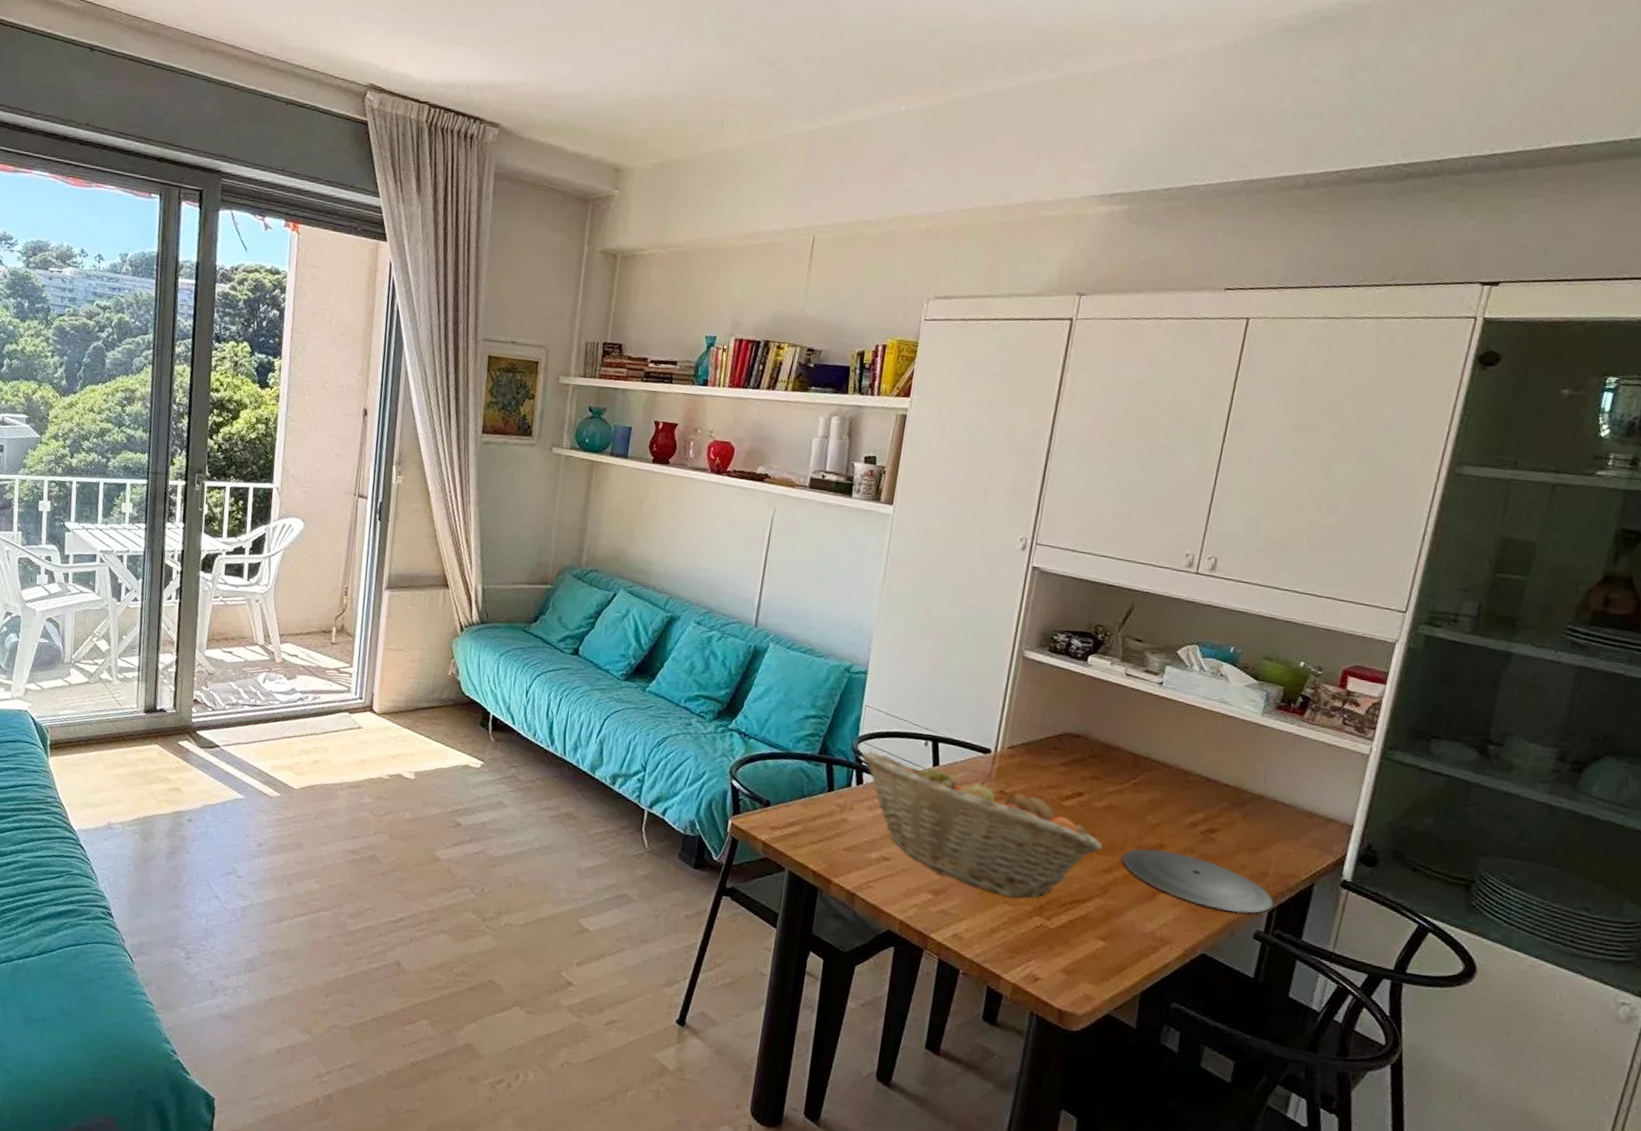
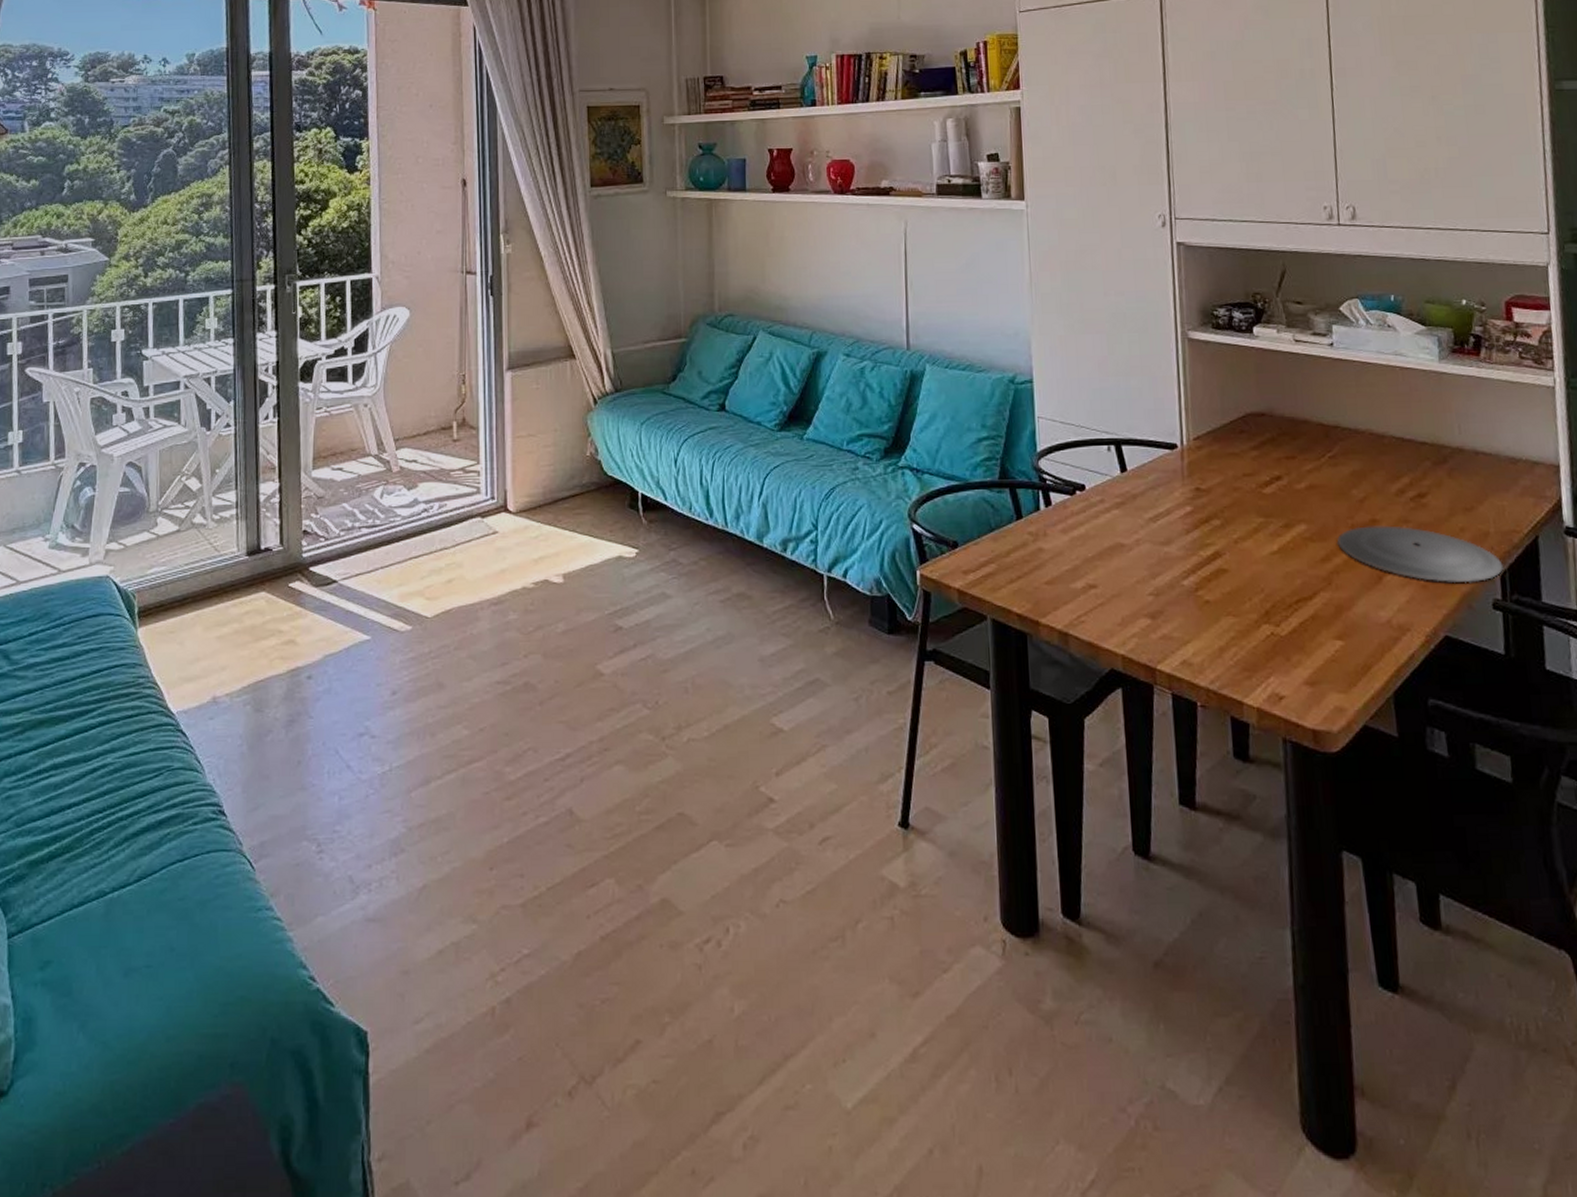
fruit basket: present [861,750,1103,899] -> none [1043,466,1315,608]

